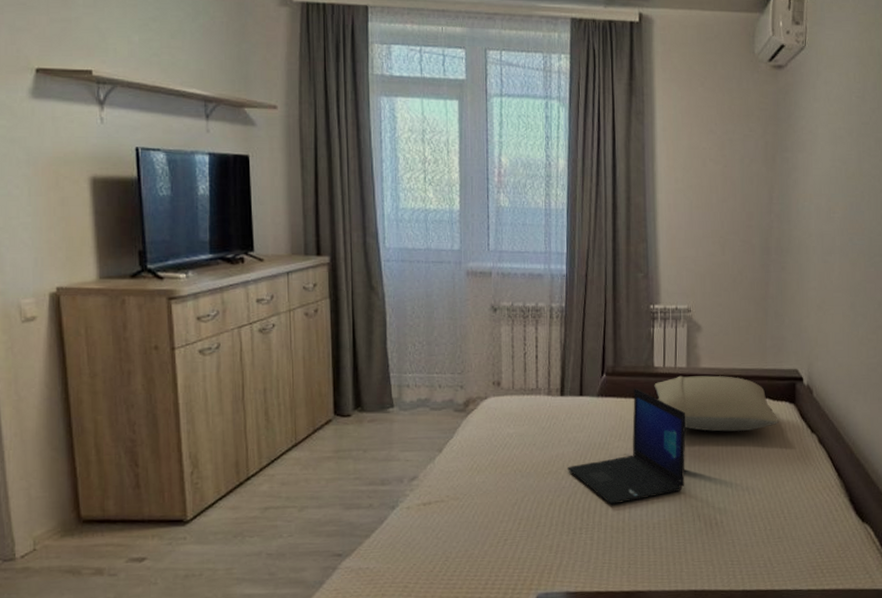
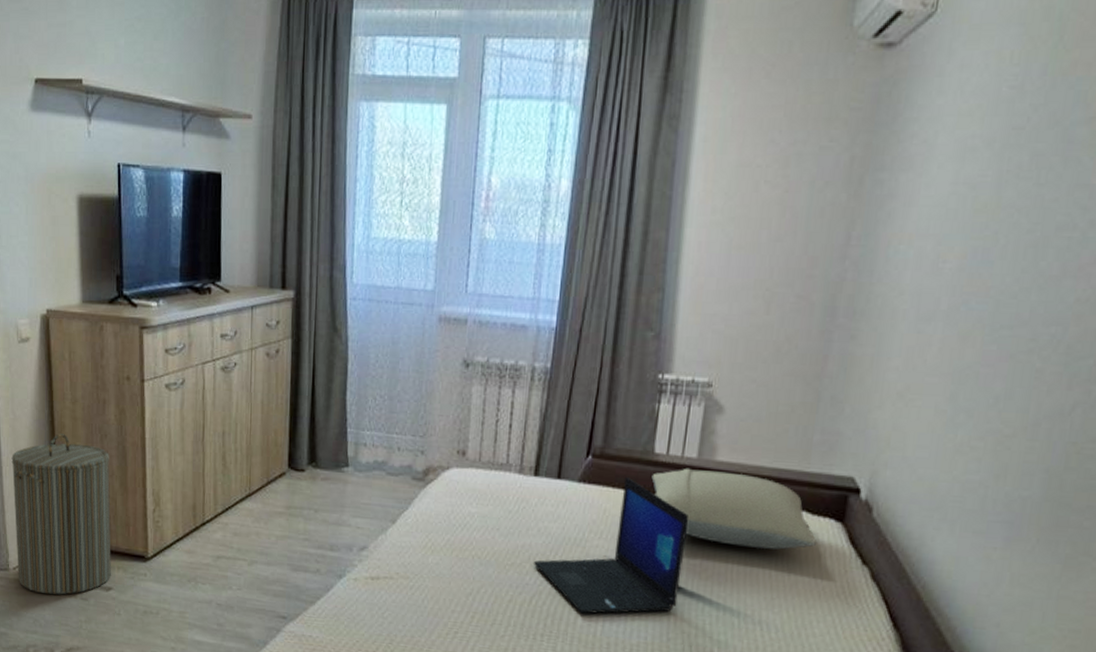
laundry hamper: none [16,409,144,578] -> present [11,434,111,595]

